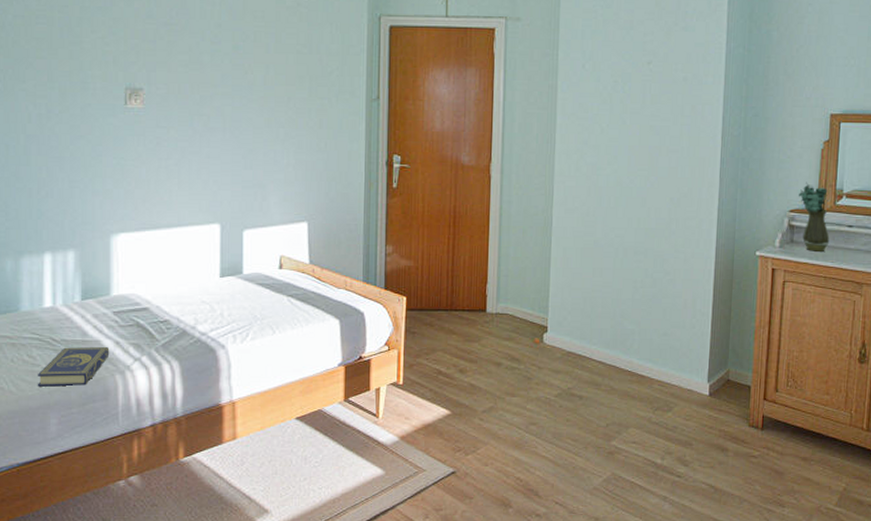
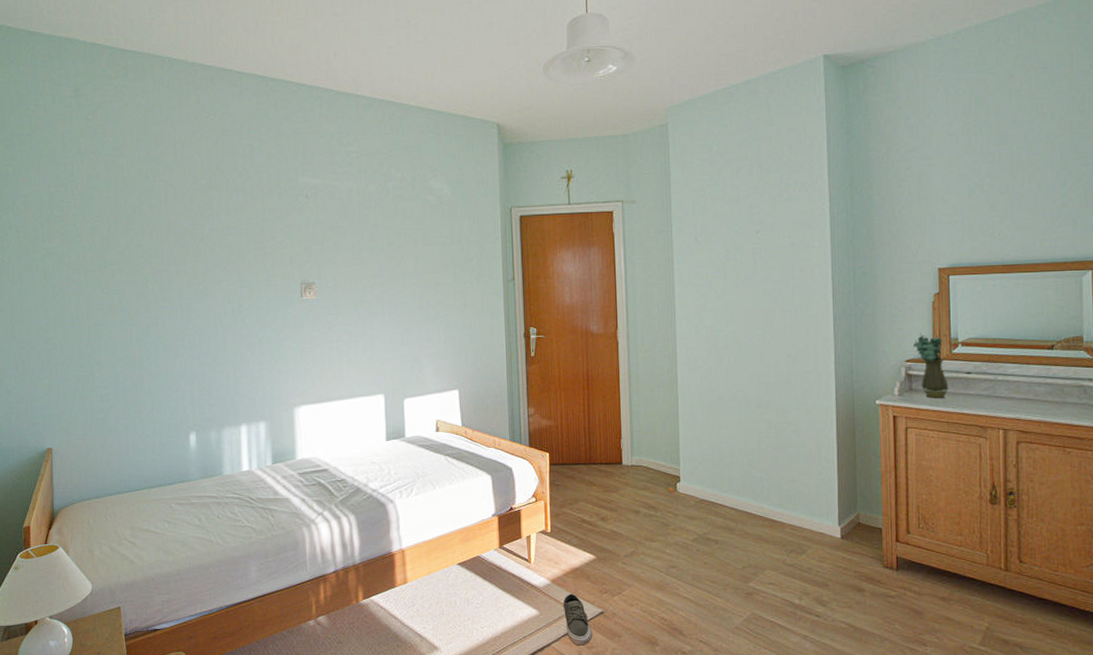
book: present [38,346,110,387] -> none [239,503,297,539]
shoe: none [411,452,442,508] -> present [563,594,593,646]

